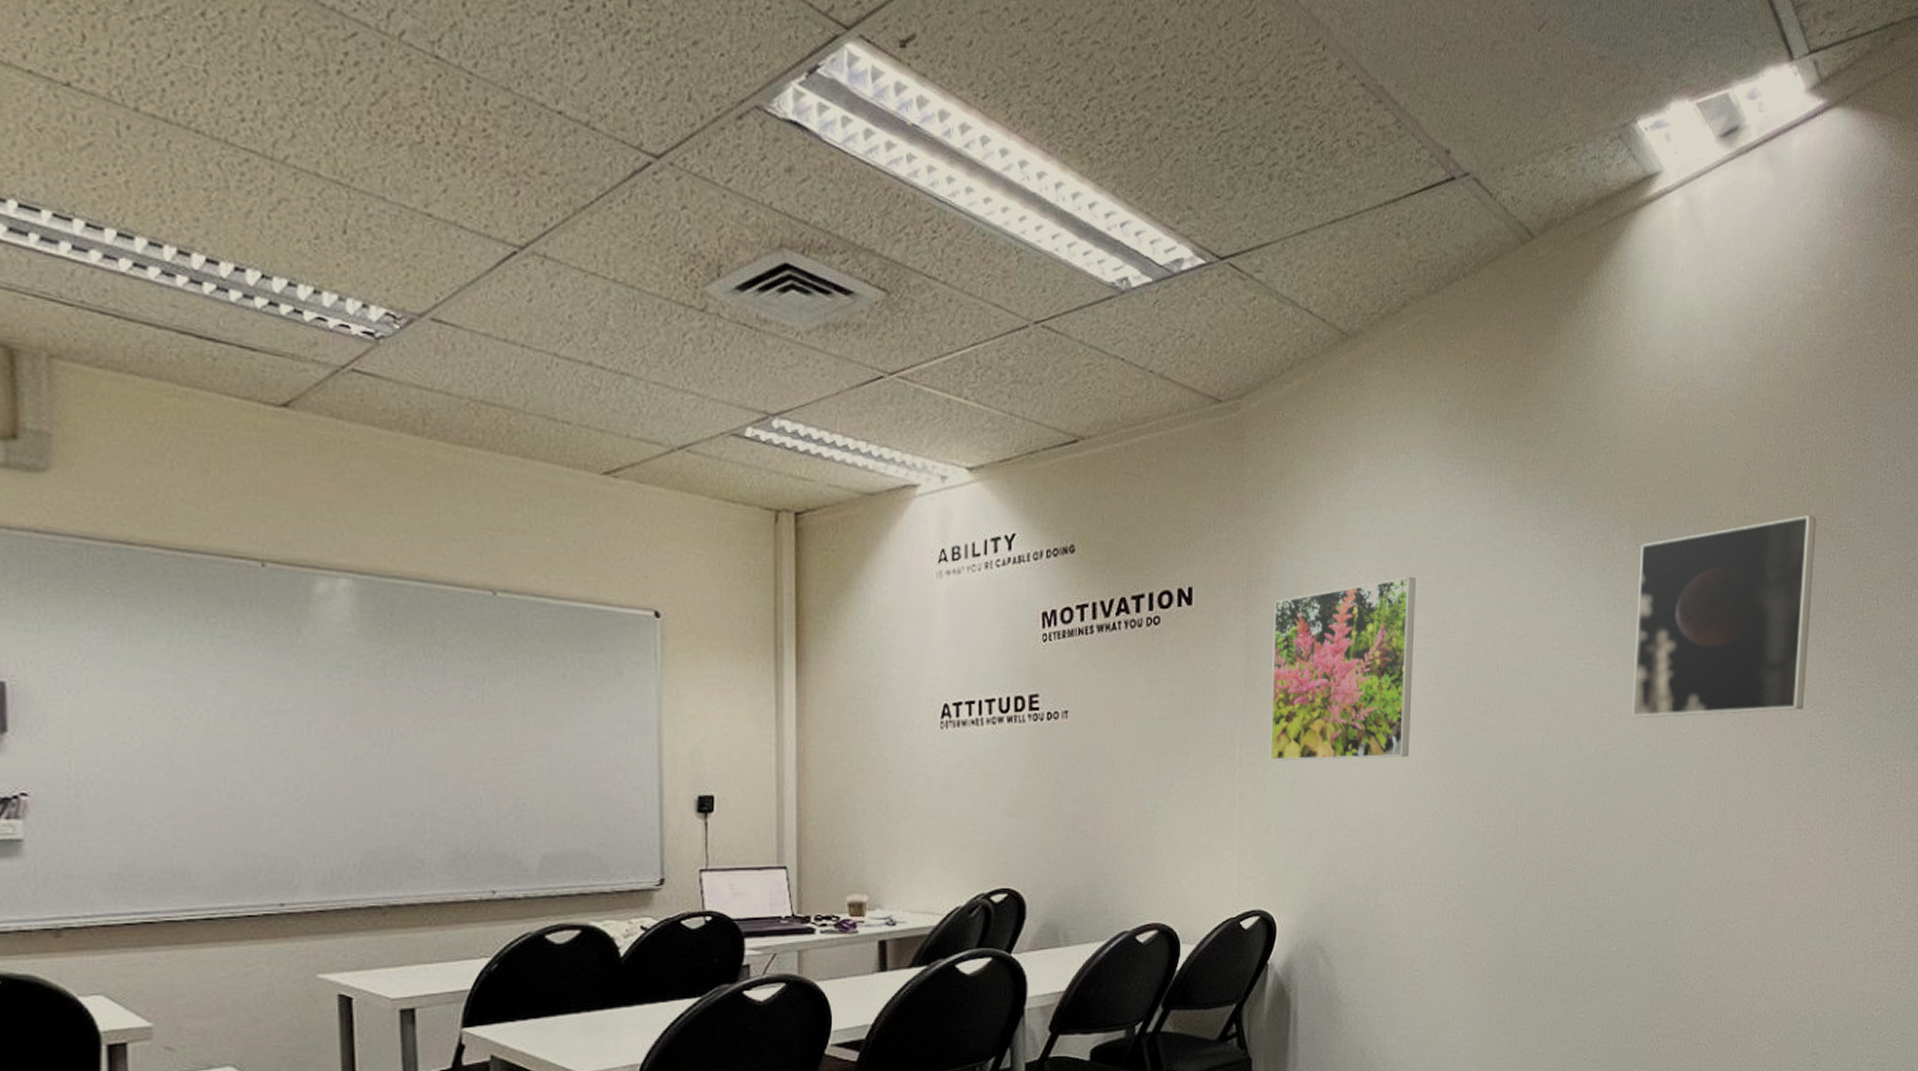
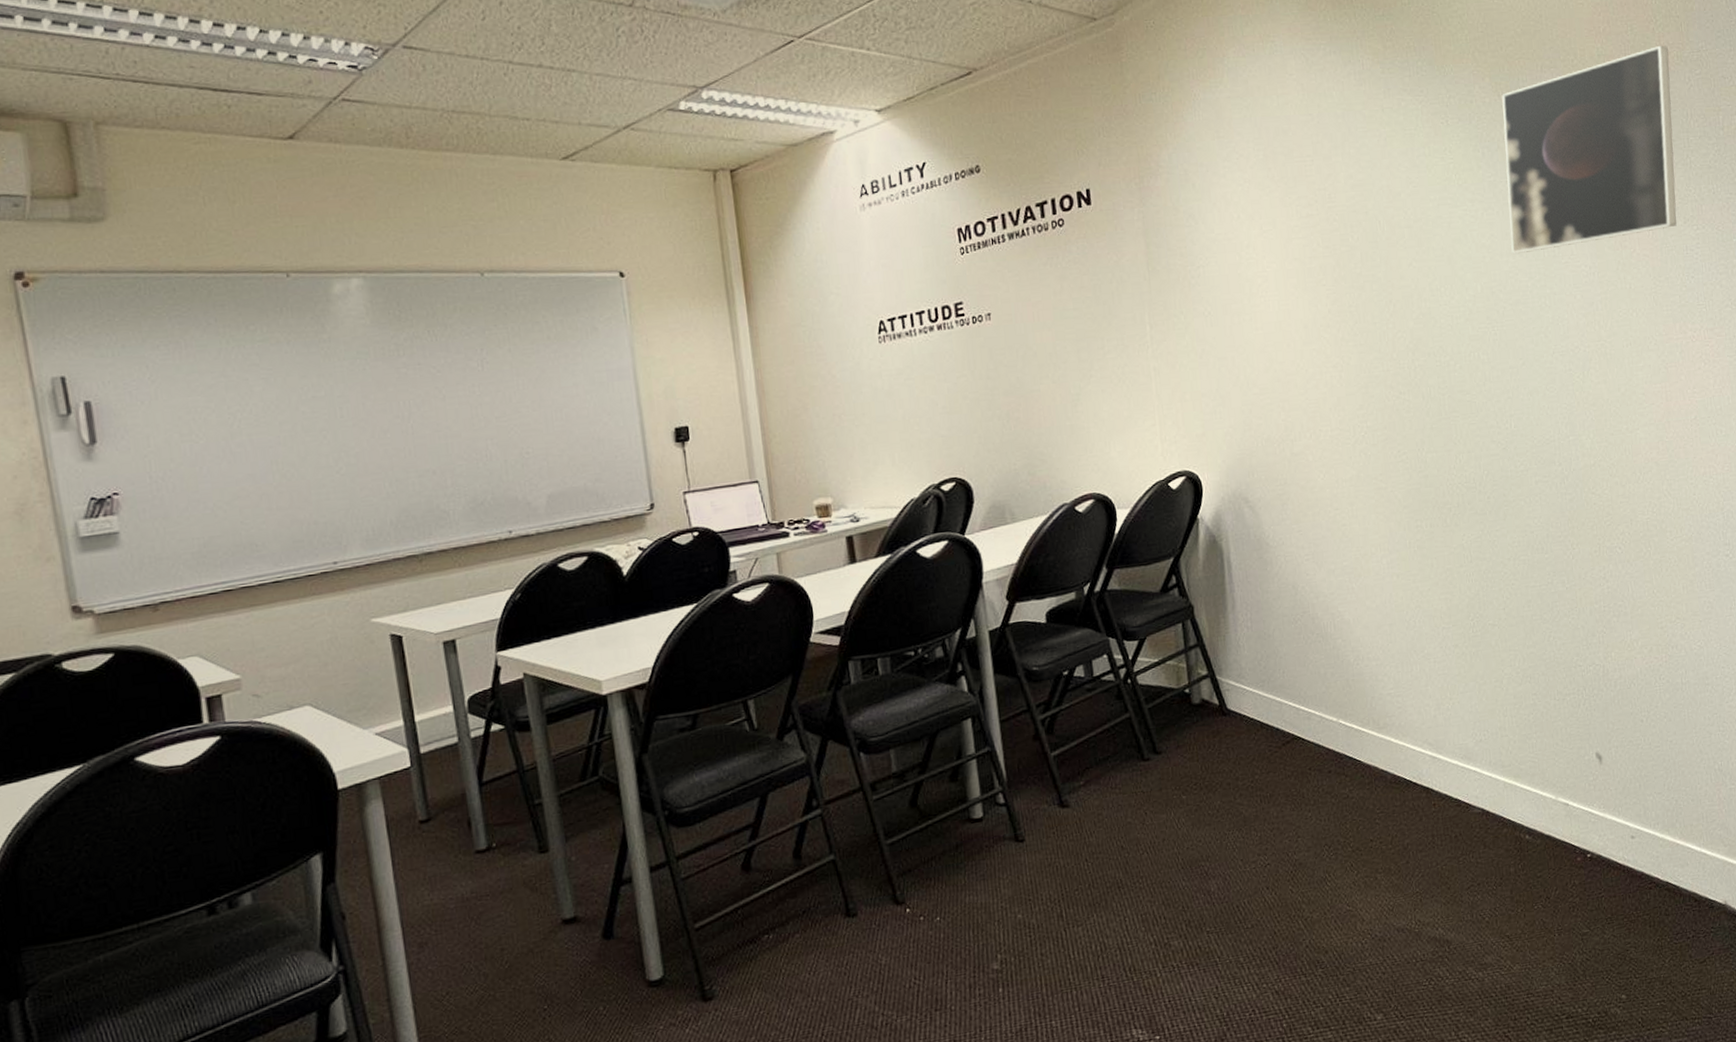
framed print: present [1269,576,1416,761] -> none [1166,152,1307,335]

